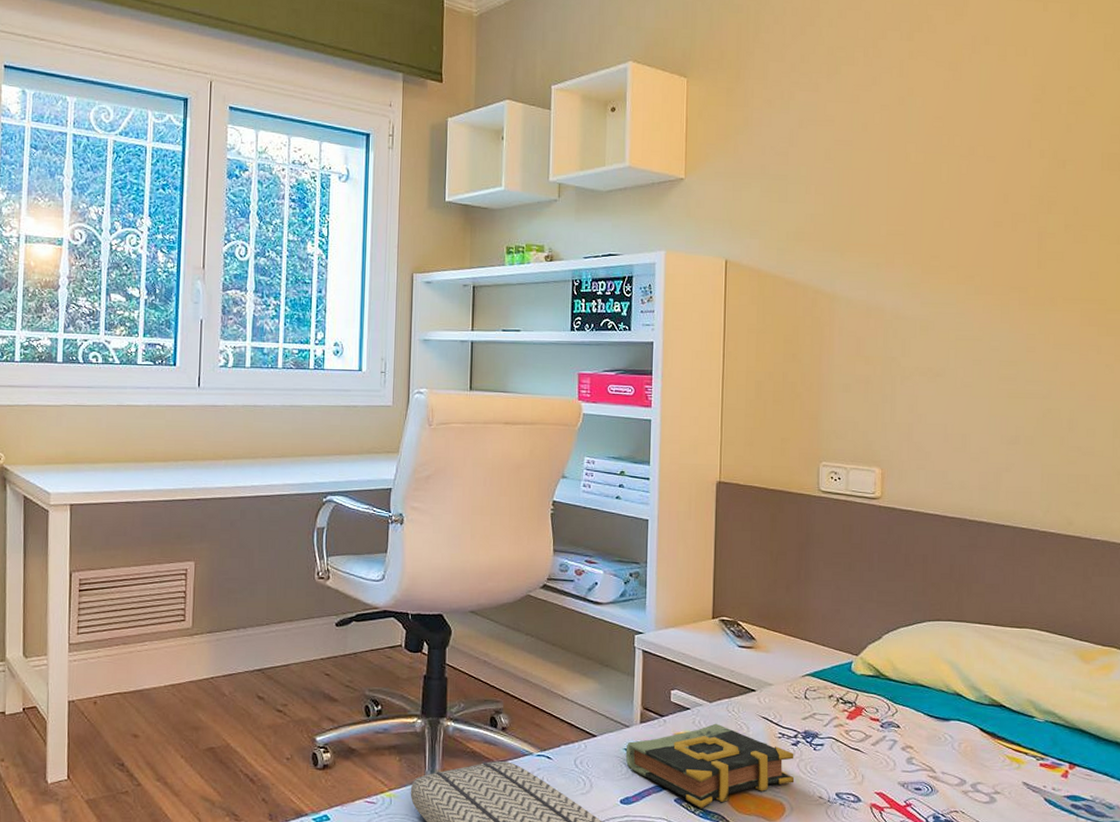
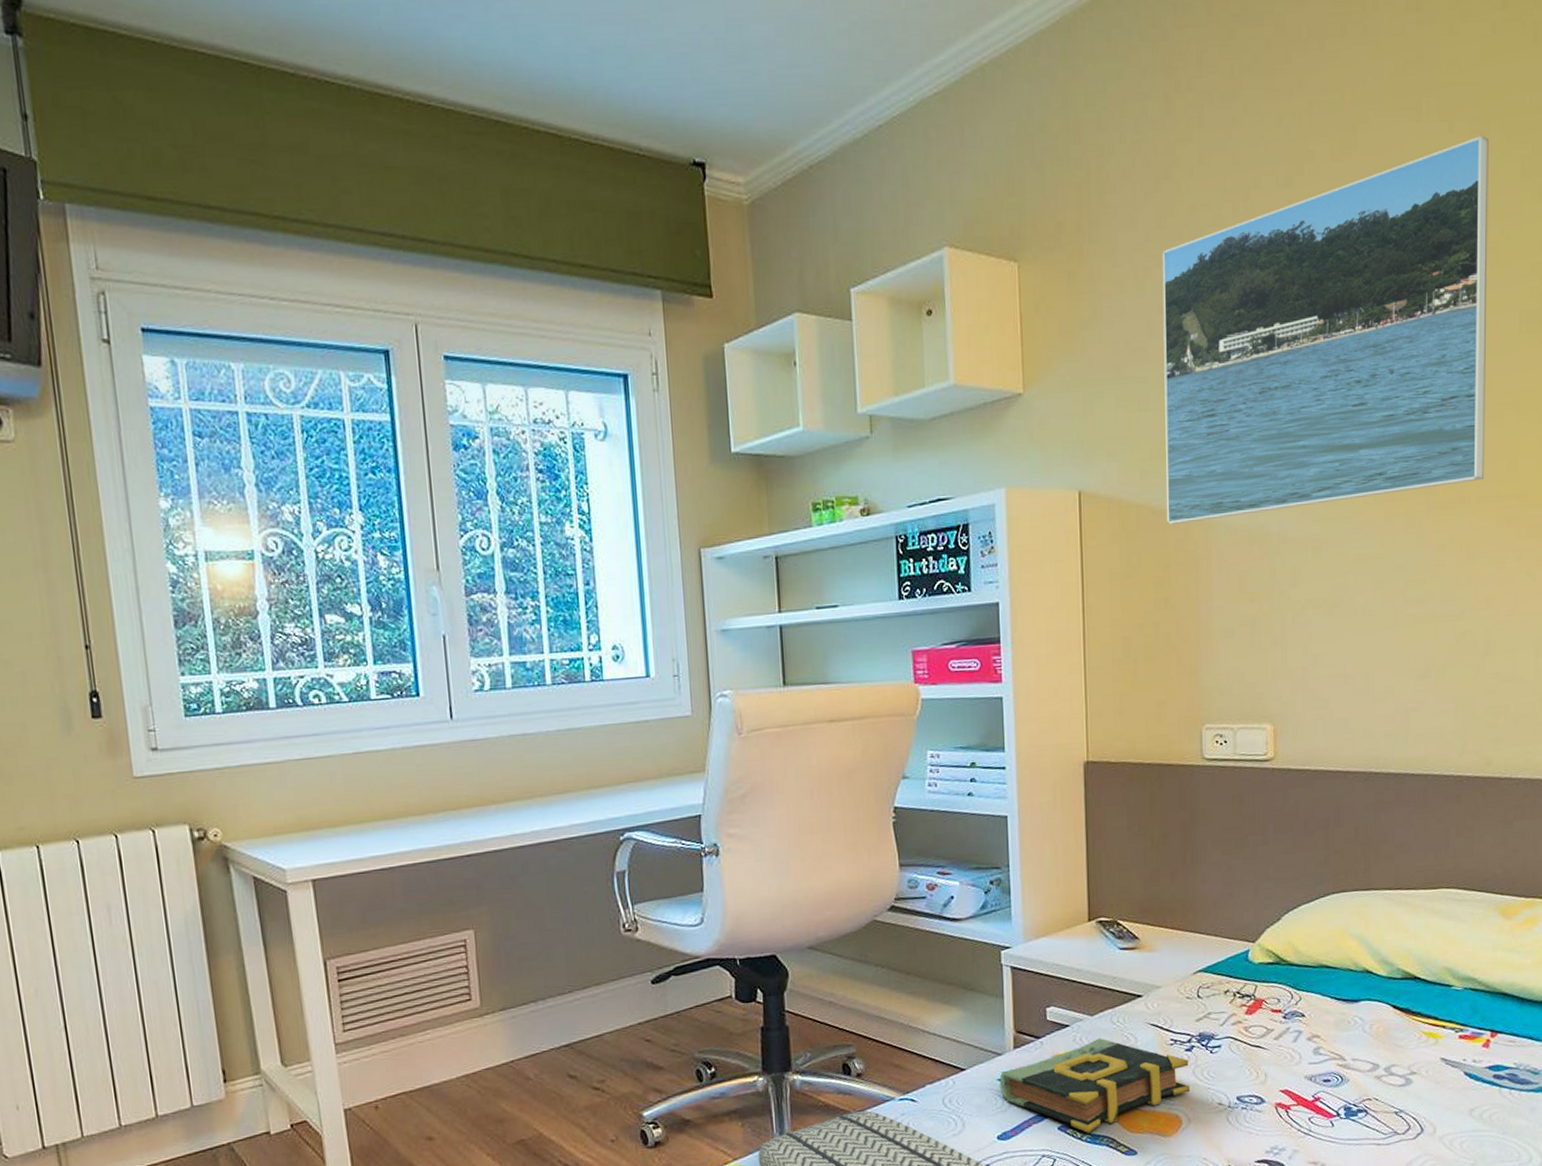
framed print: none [797,15,1077,294] -> present [1162,136,1489,524]

